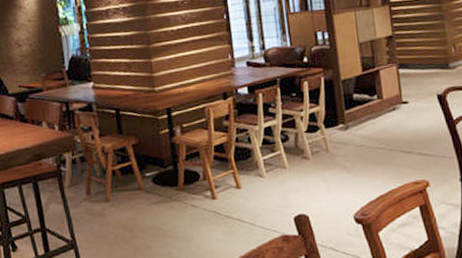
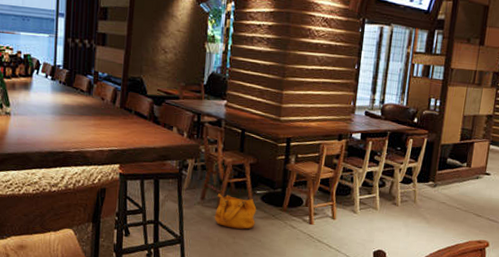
handbag: none [103,180,152,221] -> present [214,194,257,230]

